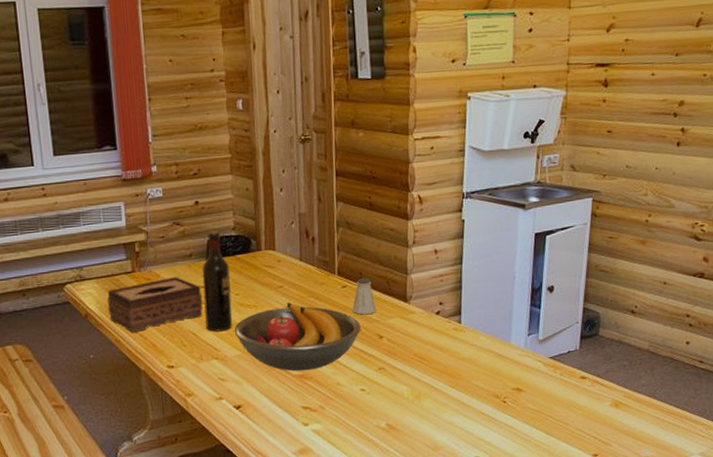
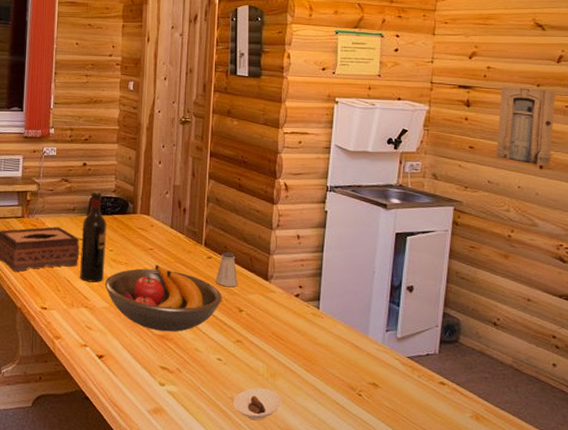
saucer: none [379,411,428,444] -> present [232,388,282,421]
wall art: none [634,58,694,143] -> present [496,87,556,166]

